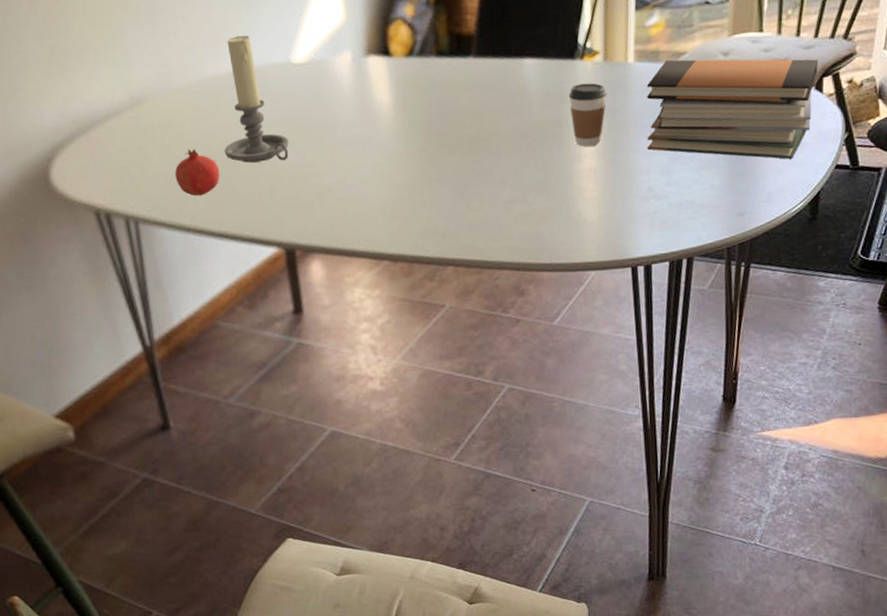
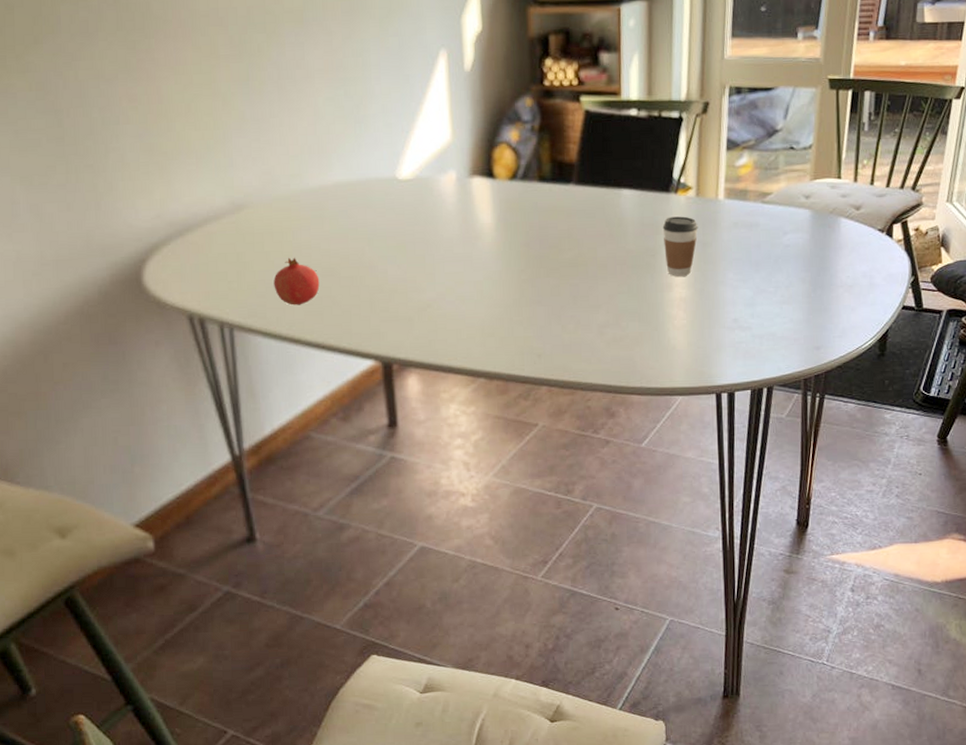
candle holder: present [224,35,289,163] -> none [325,148,391,275]
book stack: present [646,59,819,159] -> none [733,199,890,298]

